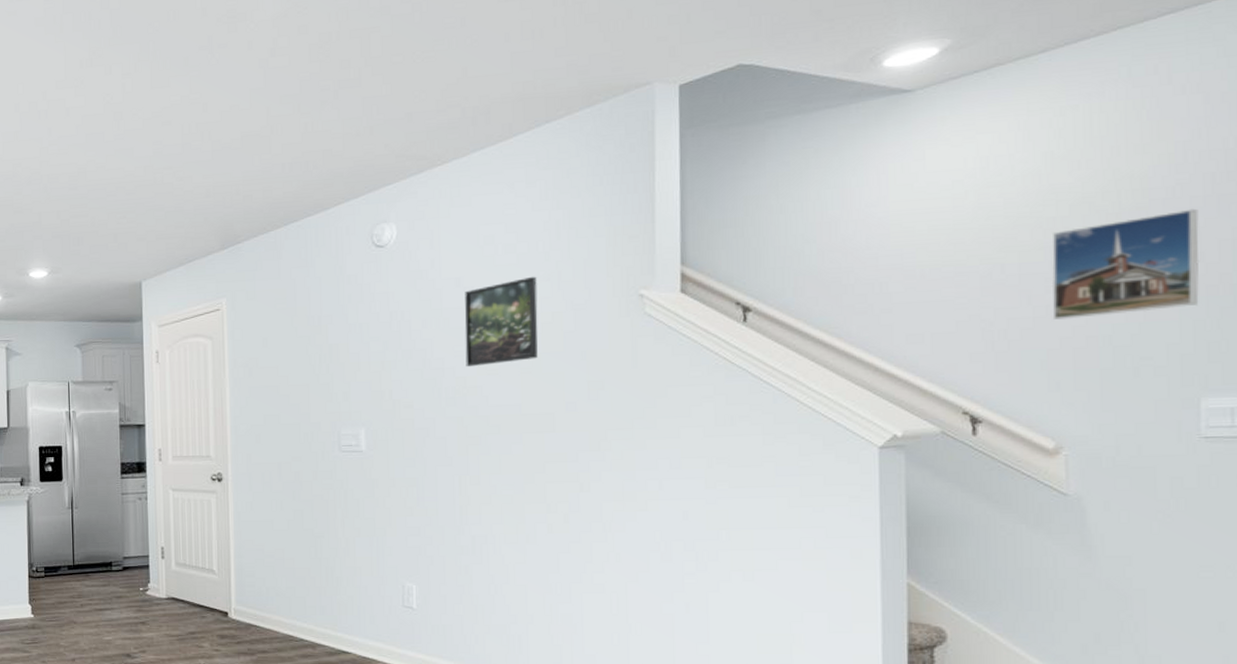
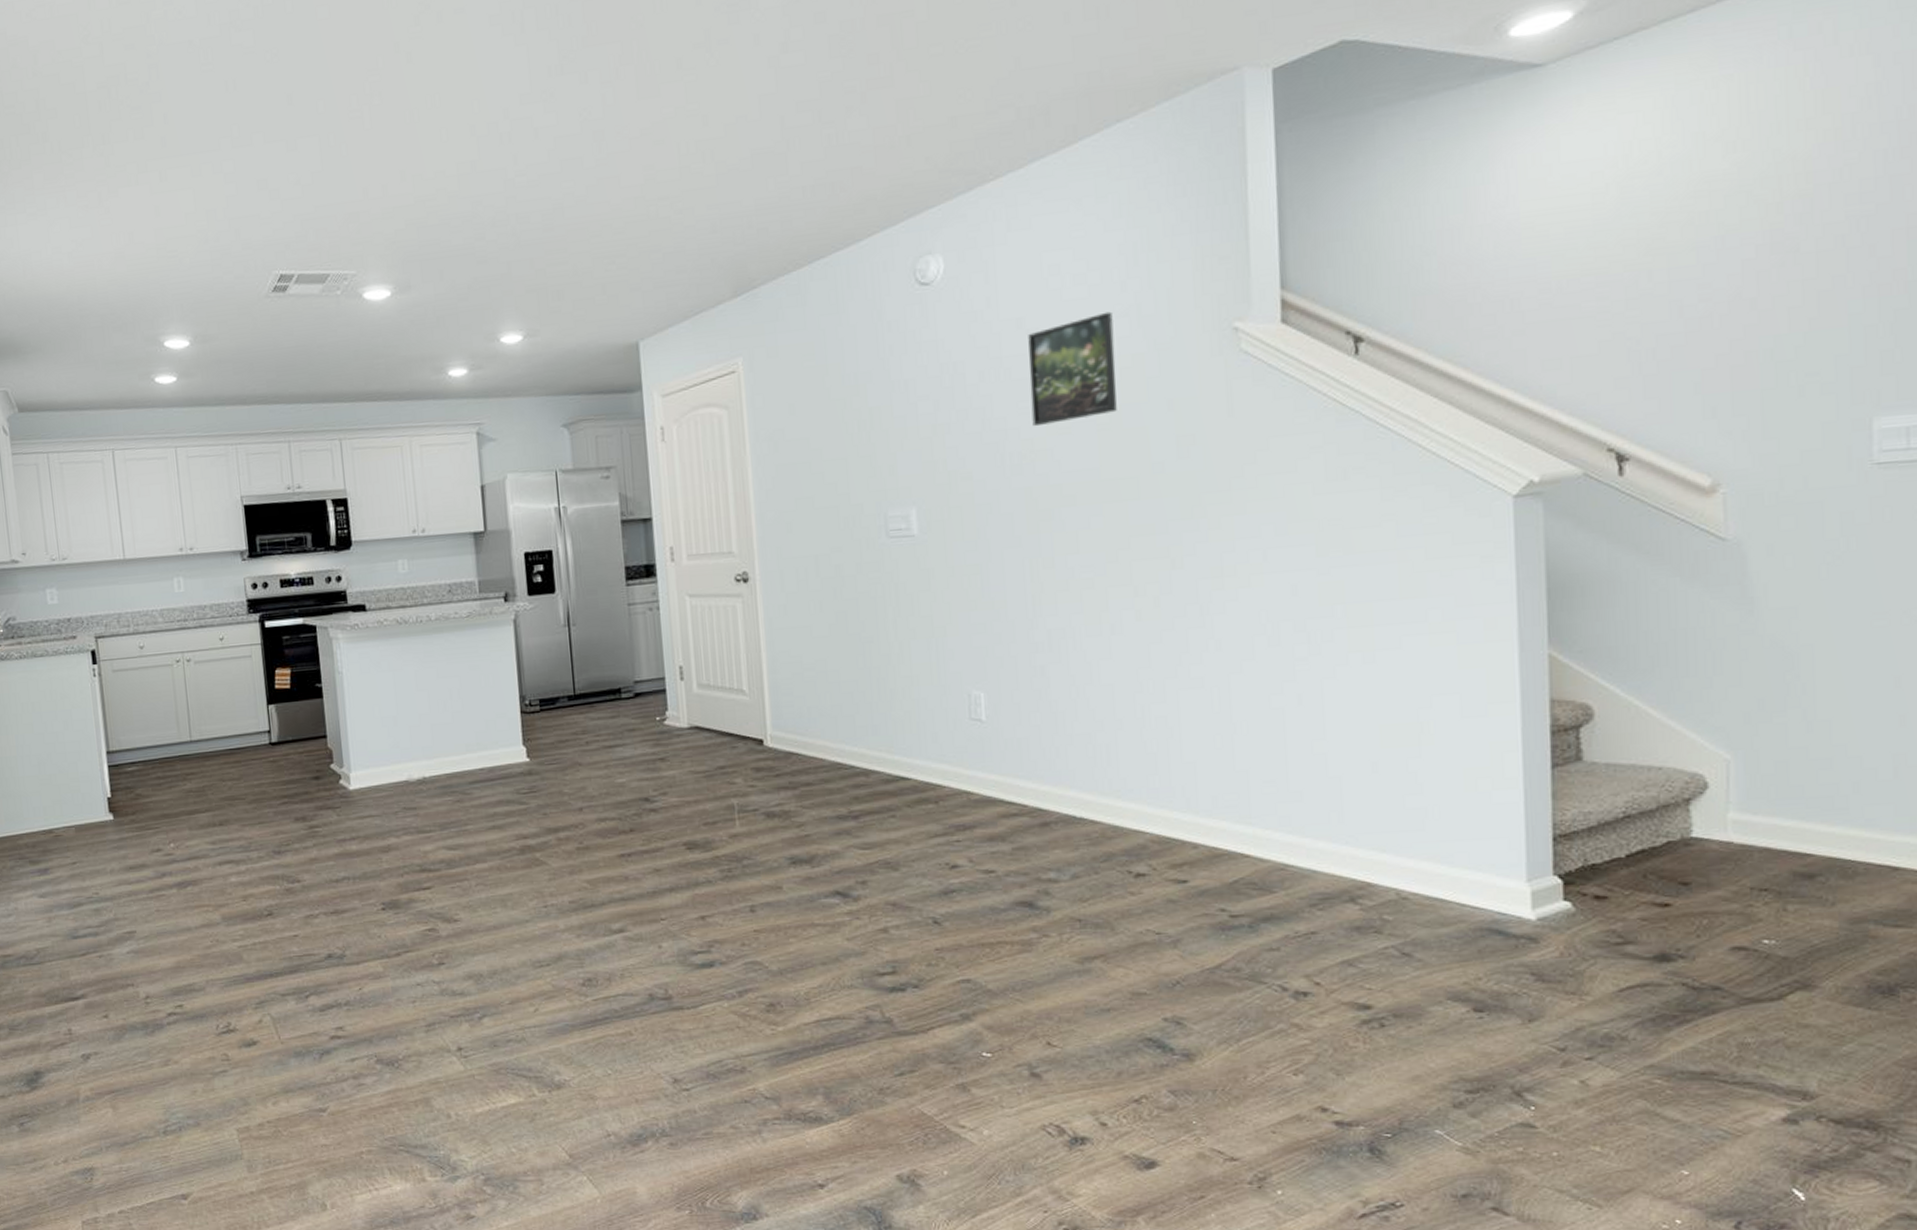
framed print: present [1051,208,1200,320] -> none [1705,193,1871,333]

